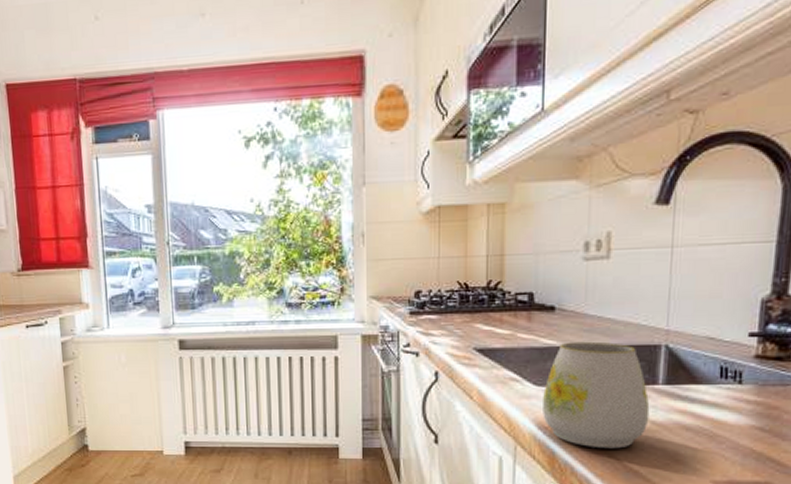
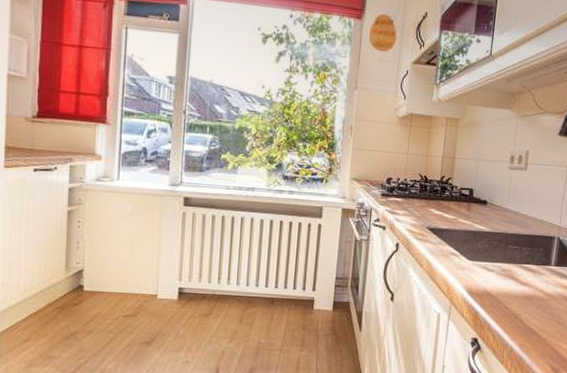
mug: present [541,341,650,449] -> none [472,229,545,312]

